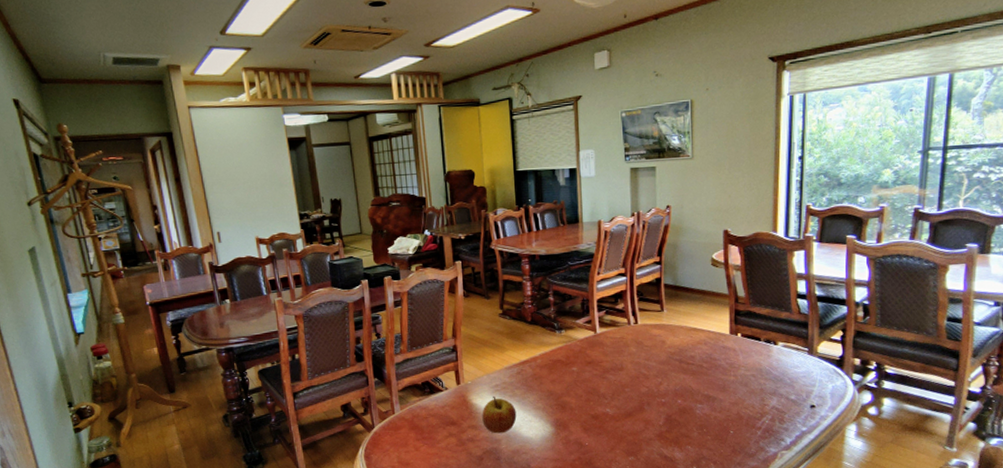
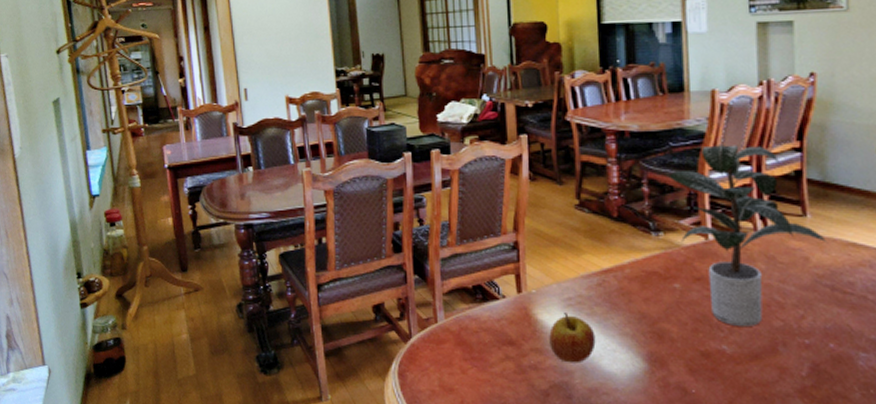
potted plant: none [566,261,677,394] -> present [667,145,826,326]

